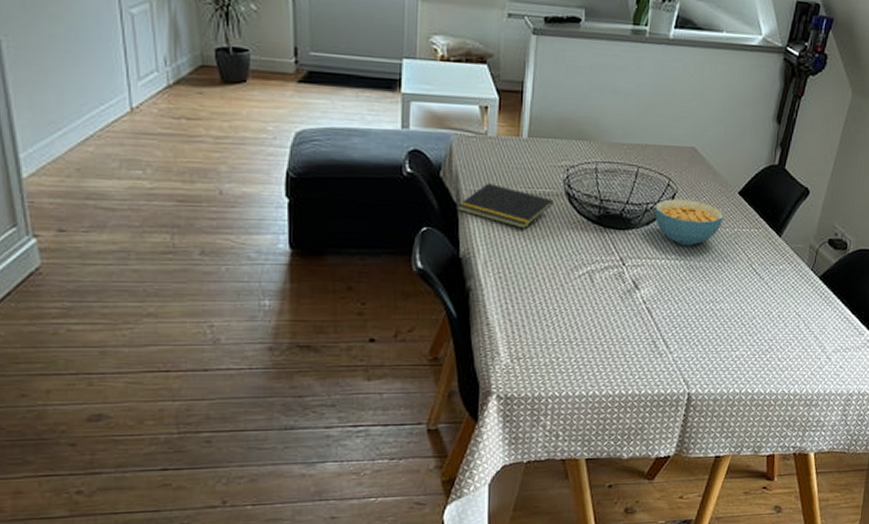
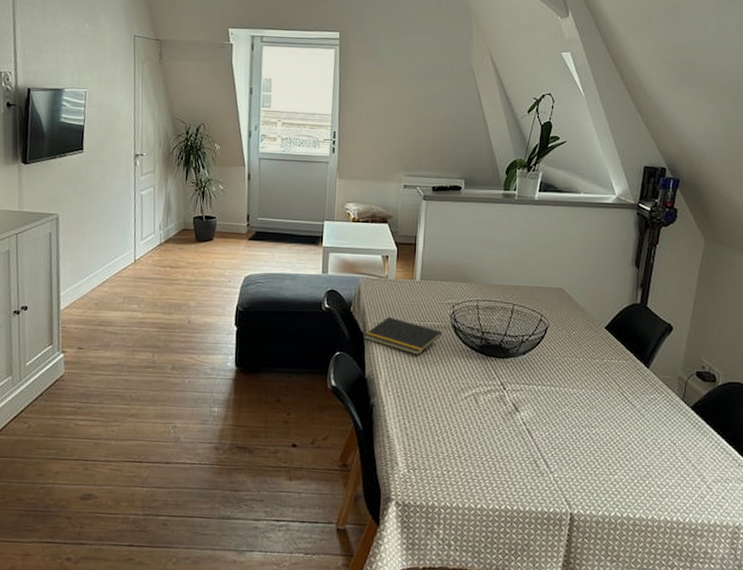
cereal bowl: present [655,199,724,246] -> none [530,332,593,375]

